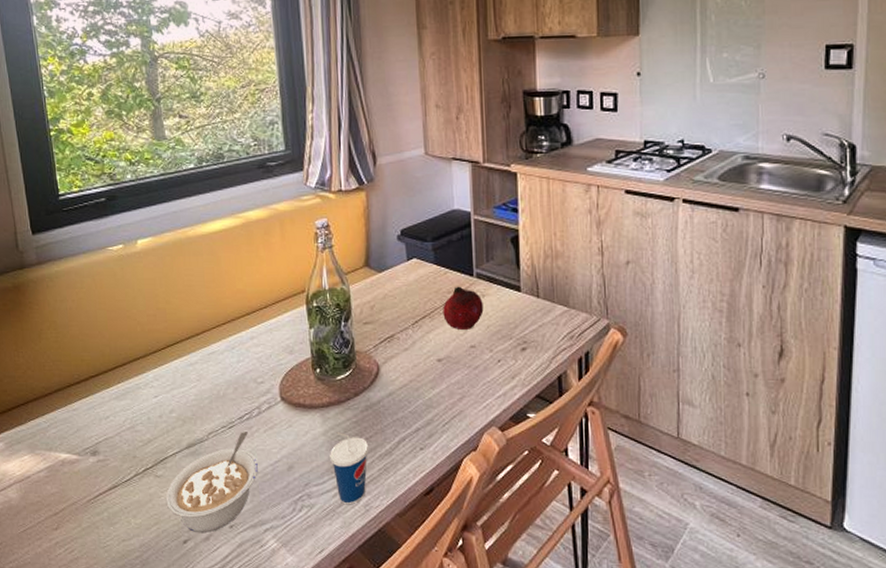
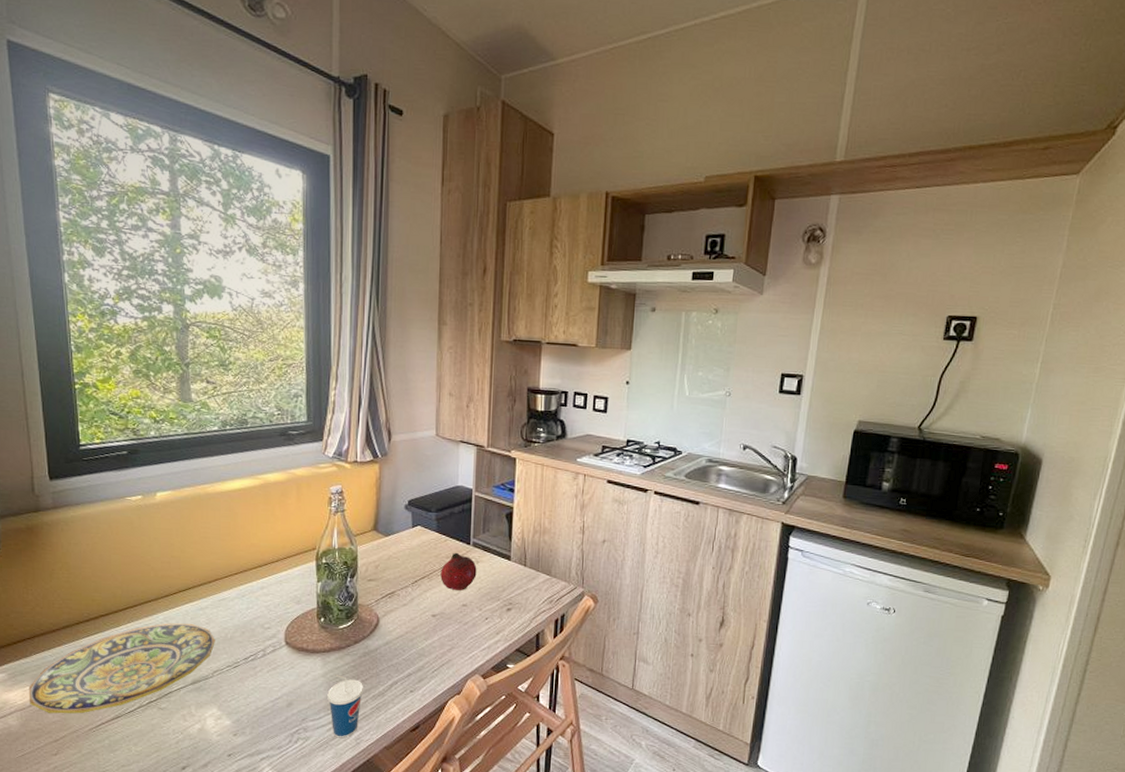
plate: none [25,381,208,485] -> present [28,623,215,714]
legume: present [165,430,258,534] -> none [167,670,259,761]

